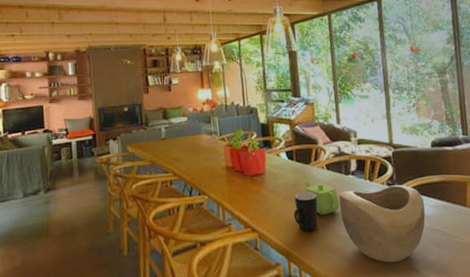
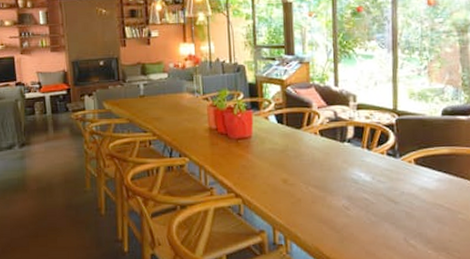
mug: present [293,191,318,232] -> none [281,158,308,200]
teapot: present [304,181,340,216] -> none [294,147,332,184]
decorative bowl: present [338,185,426,263] -> none [331,155,428,237]

